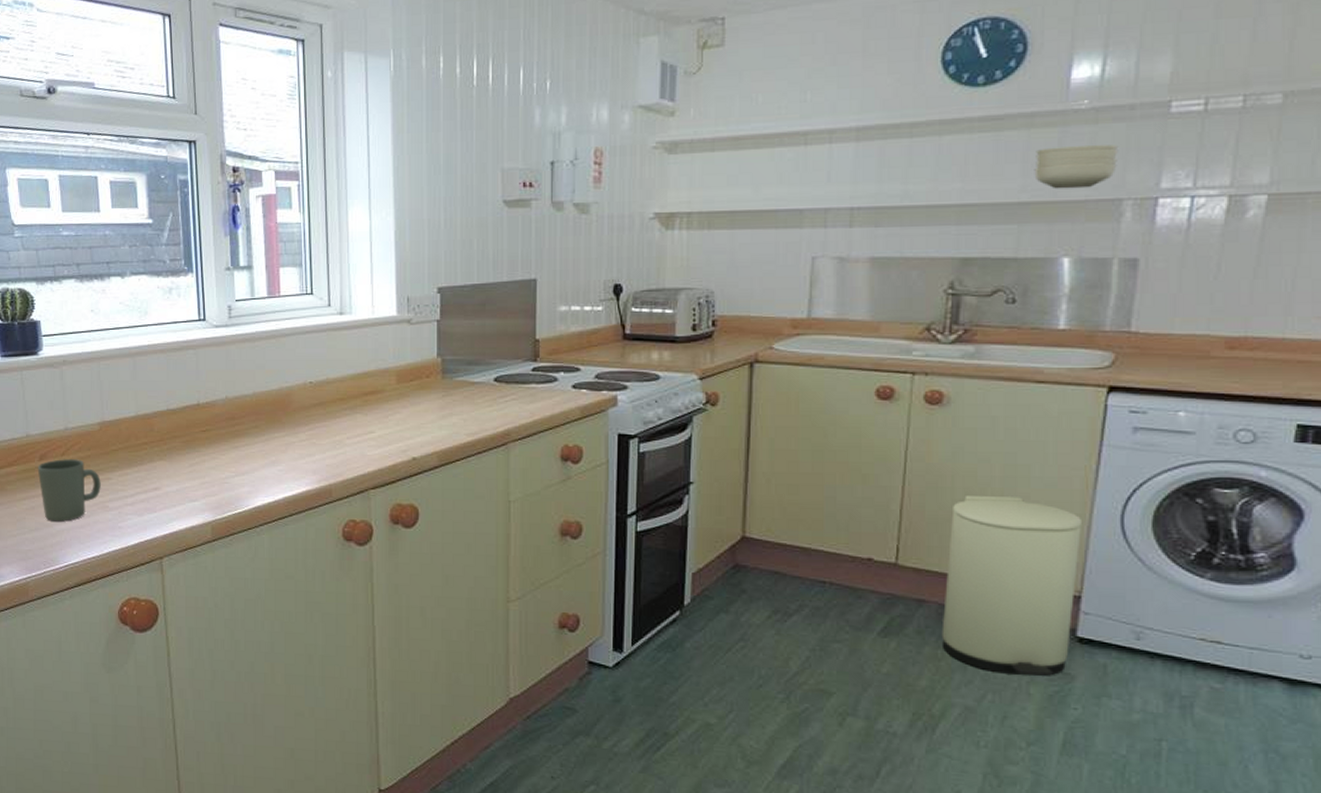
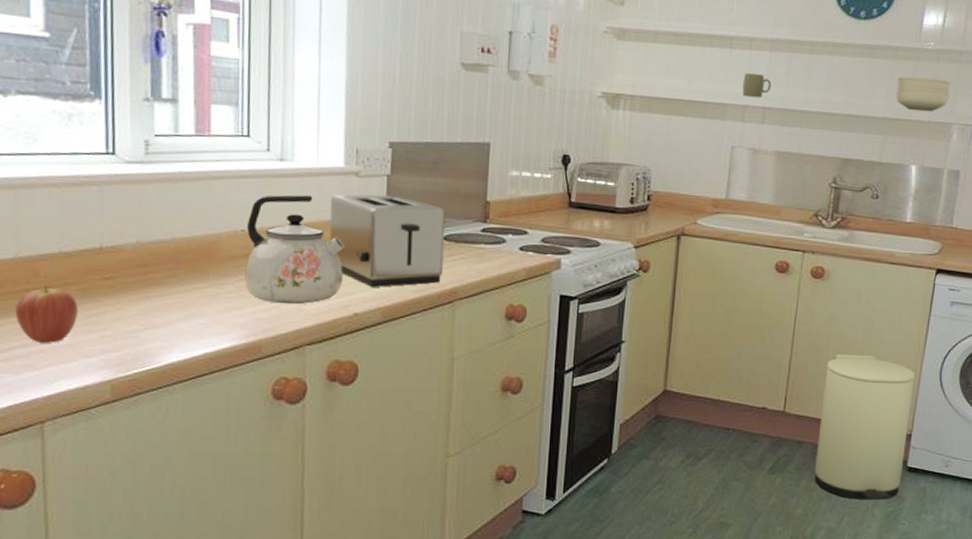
fruit: none [138,439,183,489] -> present [15,285,78,343]
kettle: none [314,345,401,451] -> present [244,195,345,305]
toaster: none [386,339,495,431] -> present [329,194,446,287]
mug: none [823,170,860,199] -> present [742,73,772,98]

